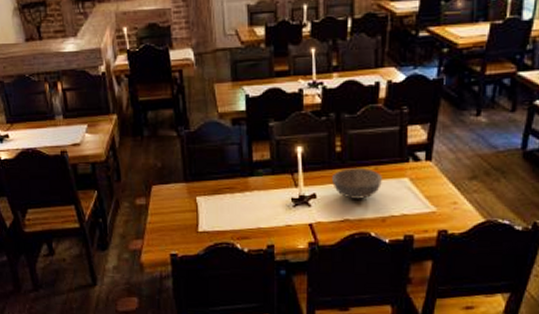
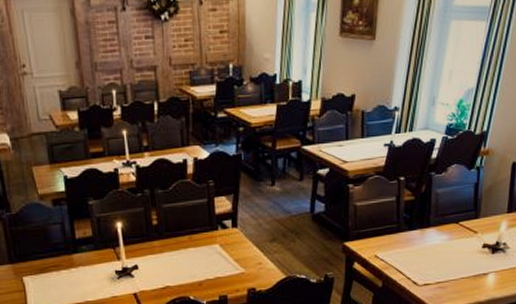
bowl: present [331,168,382,199] -> none [150,238,196,267]

